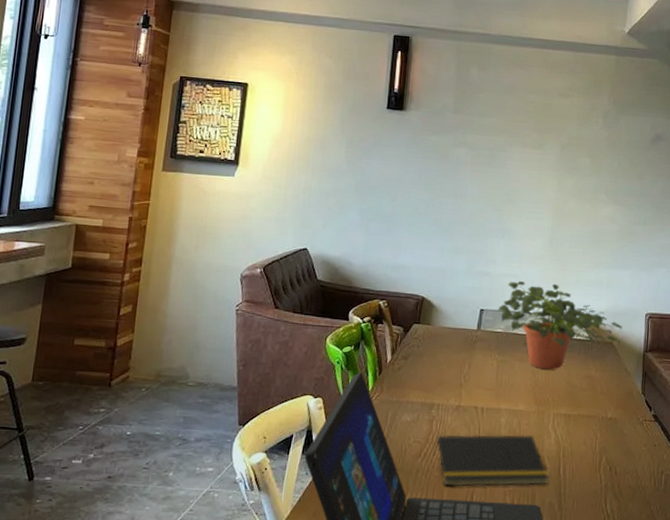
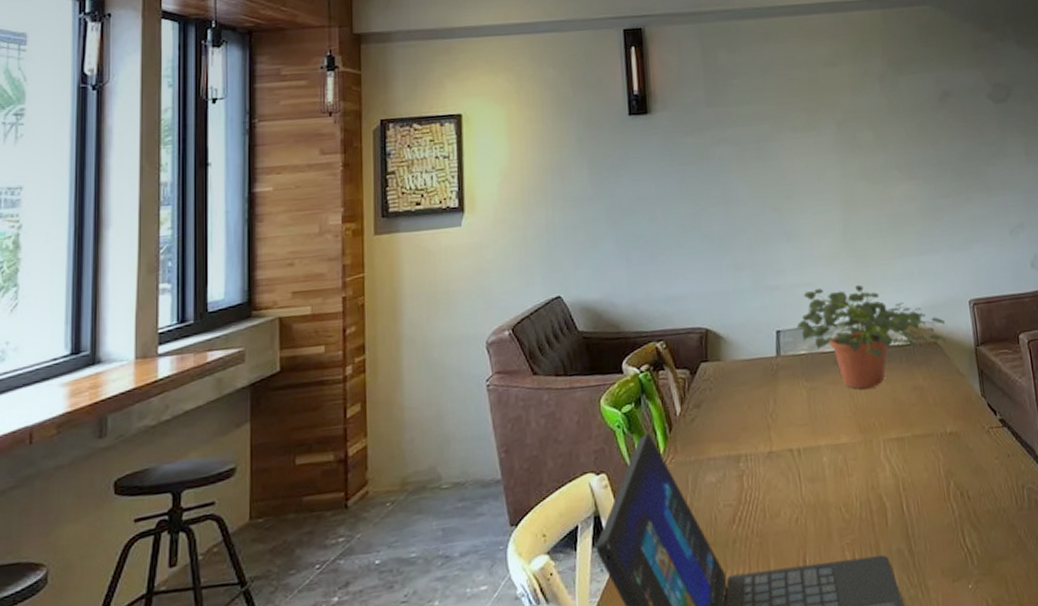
notepad: present [433,434,549,487] -> none [749,470,892,554]

